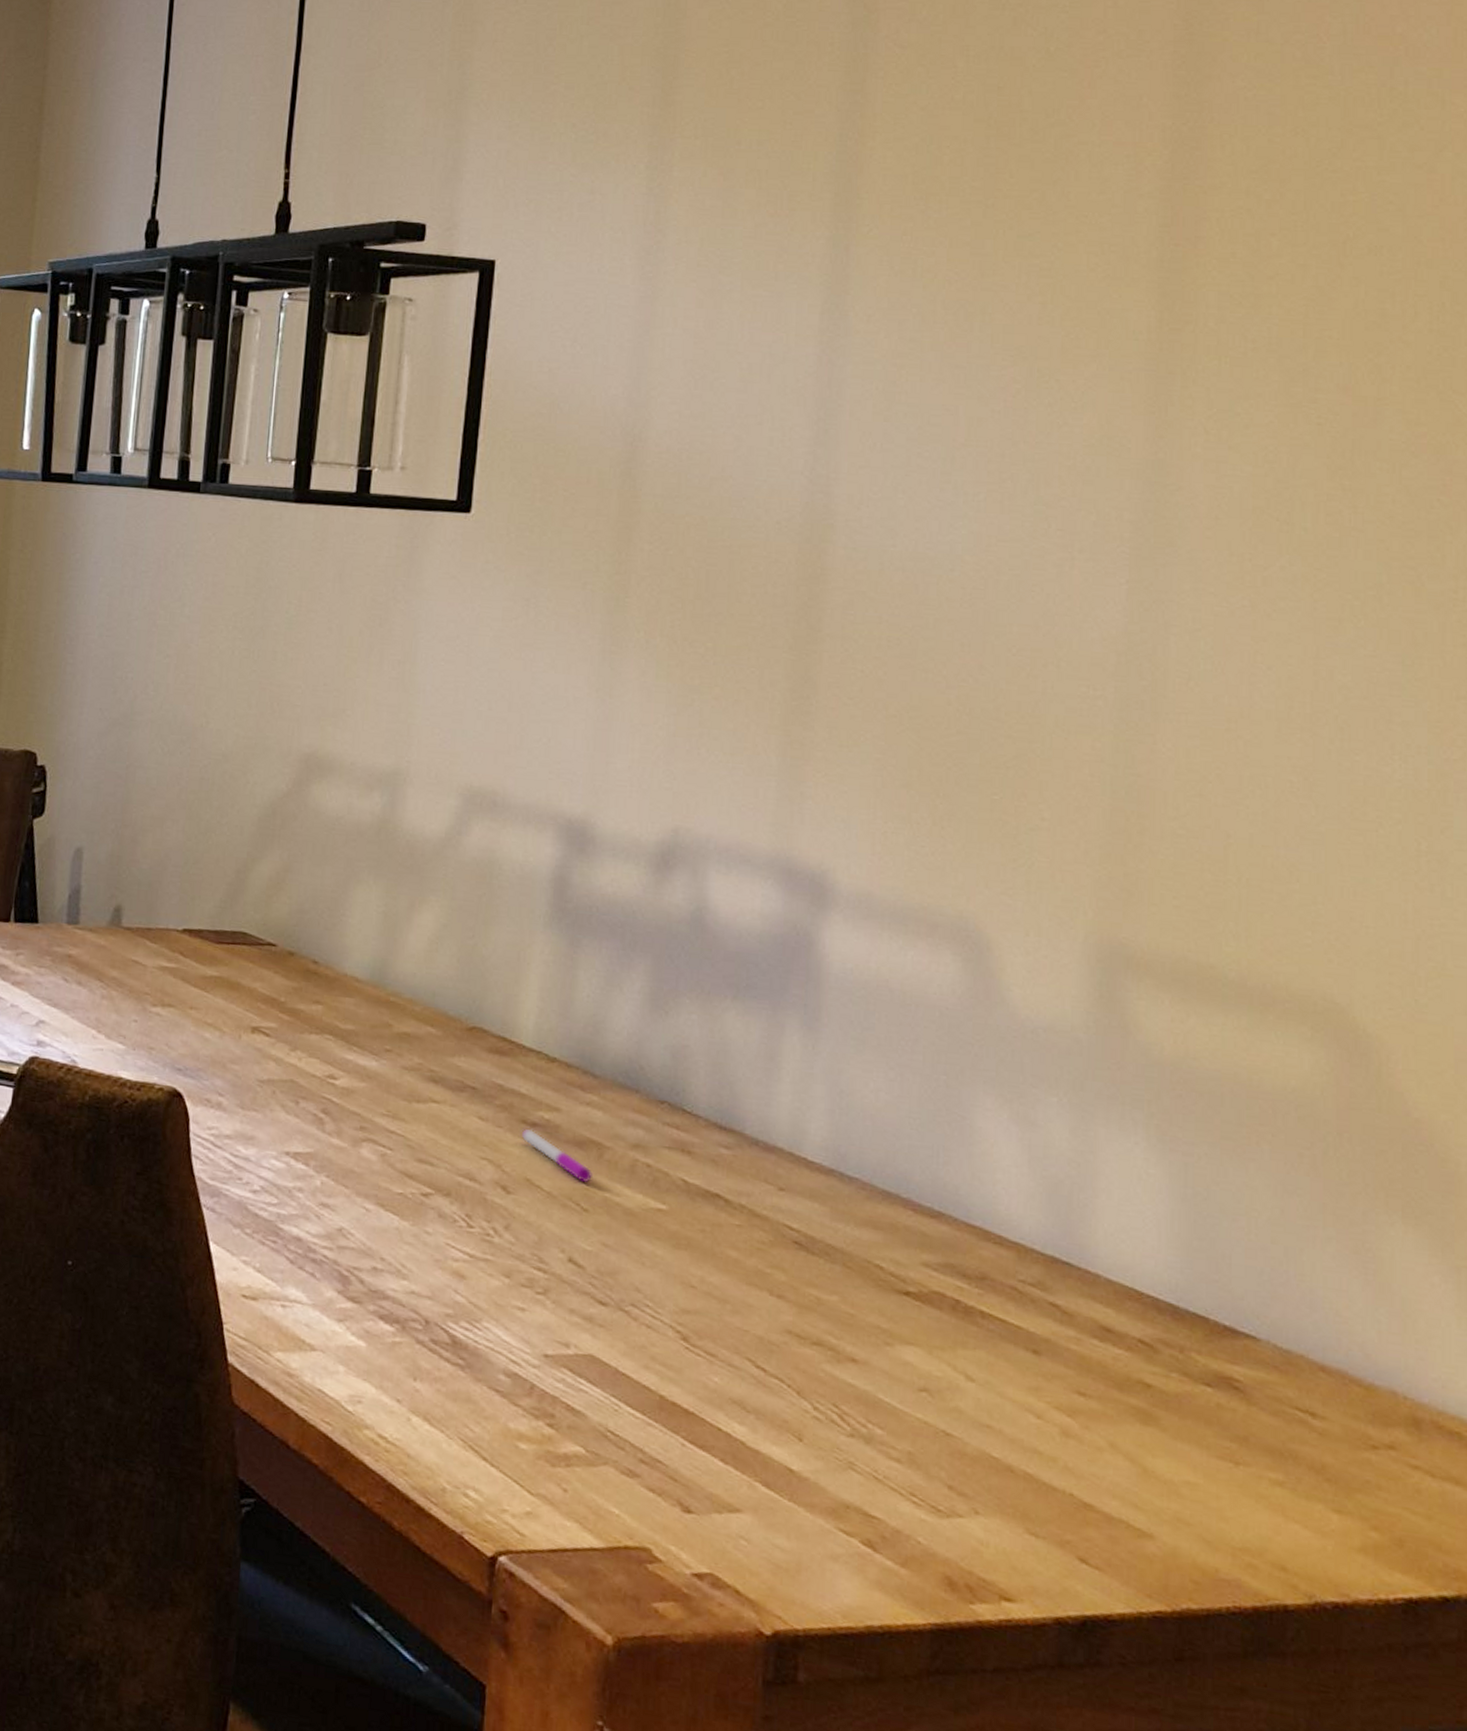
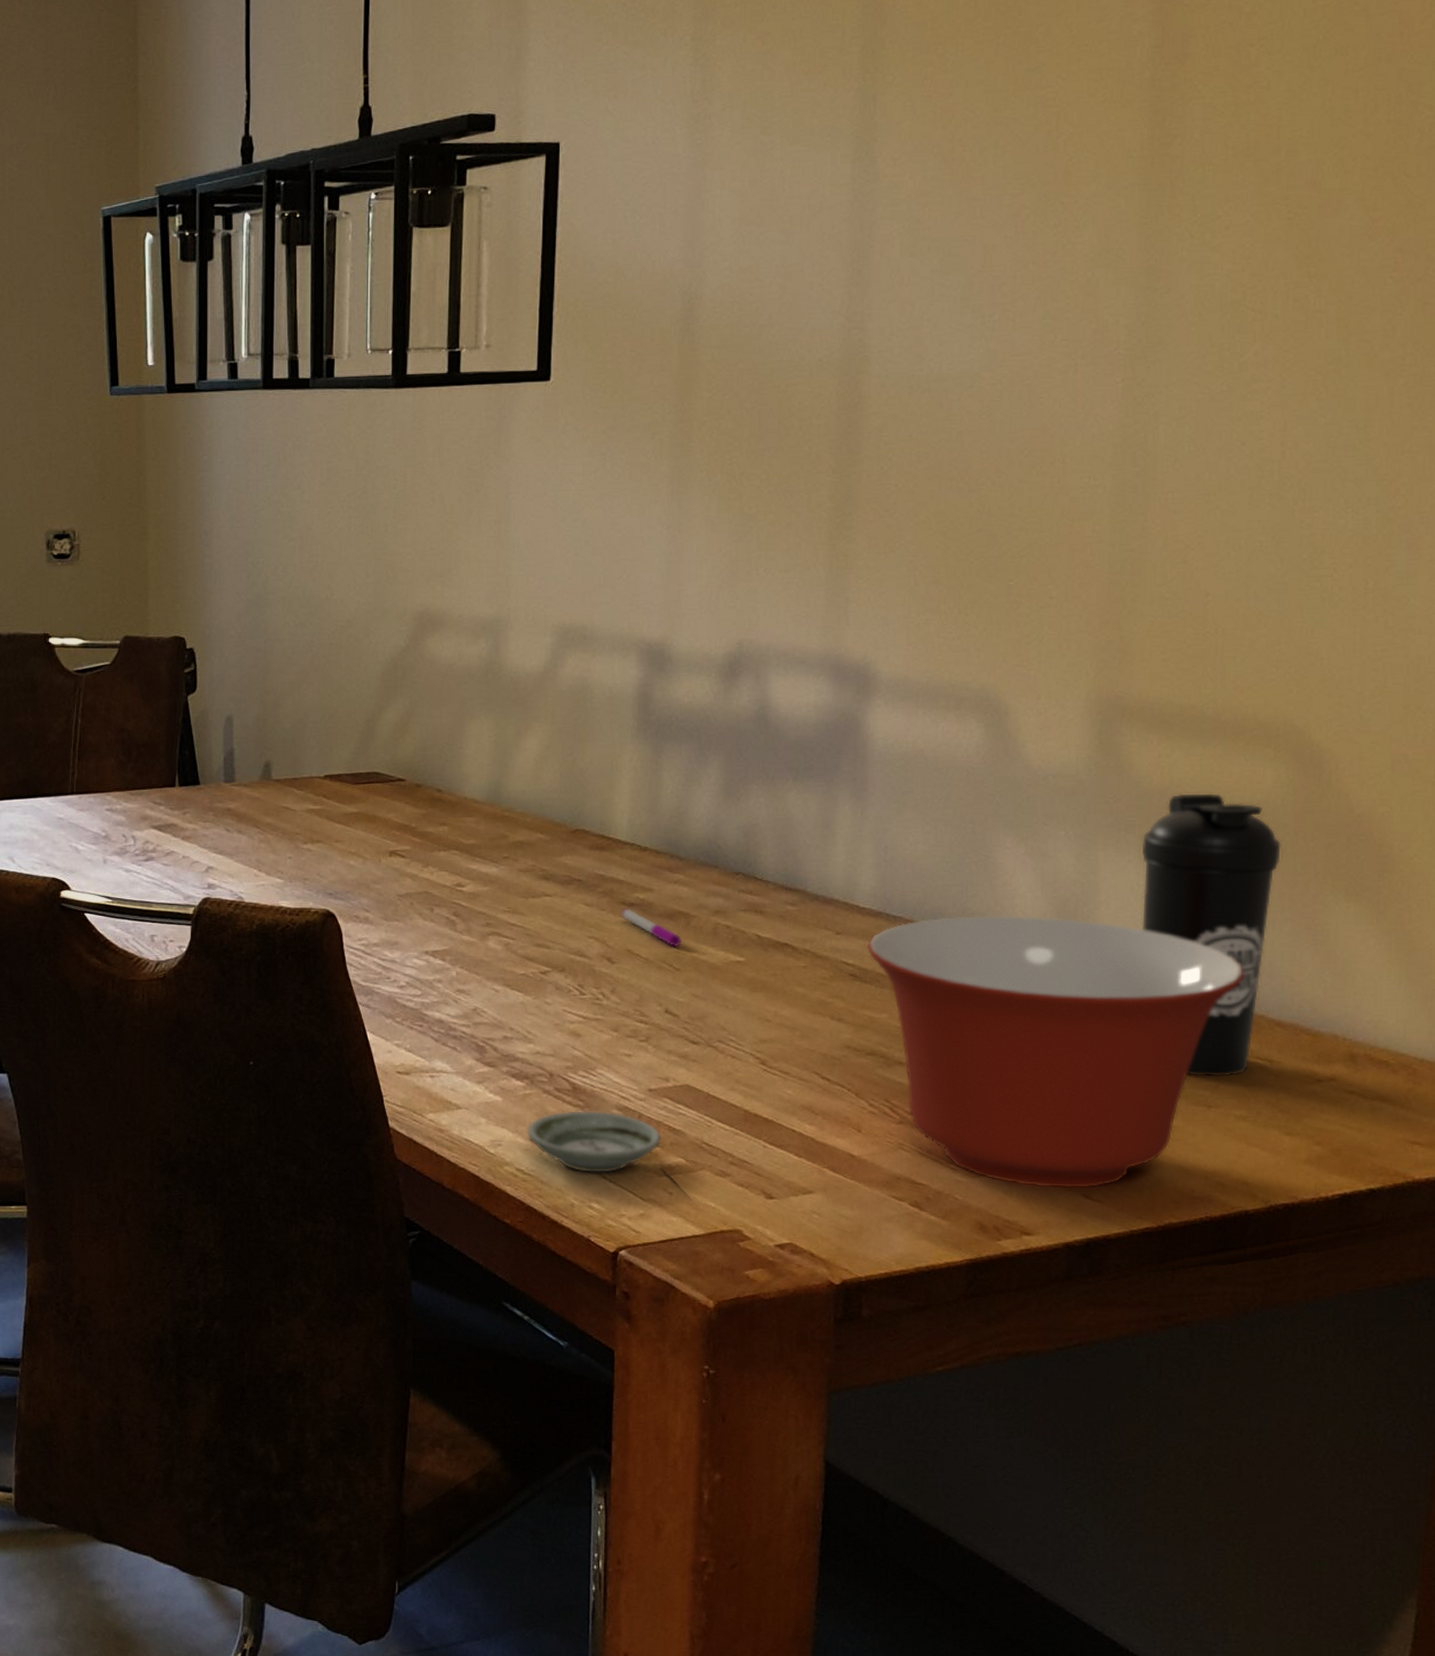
saucer: none [394,1369,557,1455] -> present [527,1111,661,1173]
mixing bowl: none [814,1184,1278,1550] -> present [866,916,1244,1188]
water bottle: none [1150,1068,1322,1428] -> present [1141,793,1281,1077]

